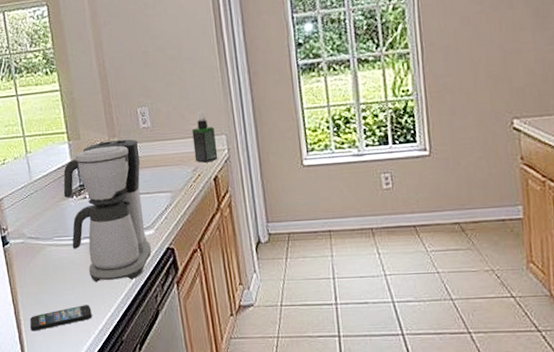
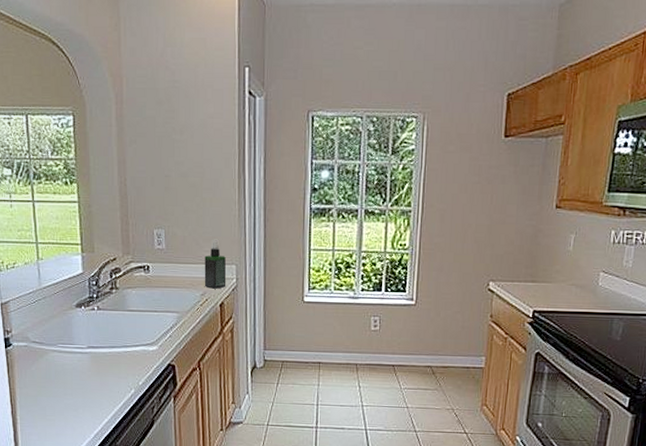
smartphone: present [30,305,92,331] -> none [26,410,89,431]
coffee maker: present [63,139,152,283] -> none [72,257,153,391]

